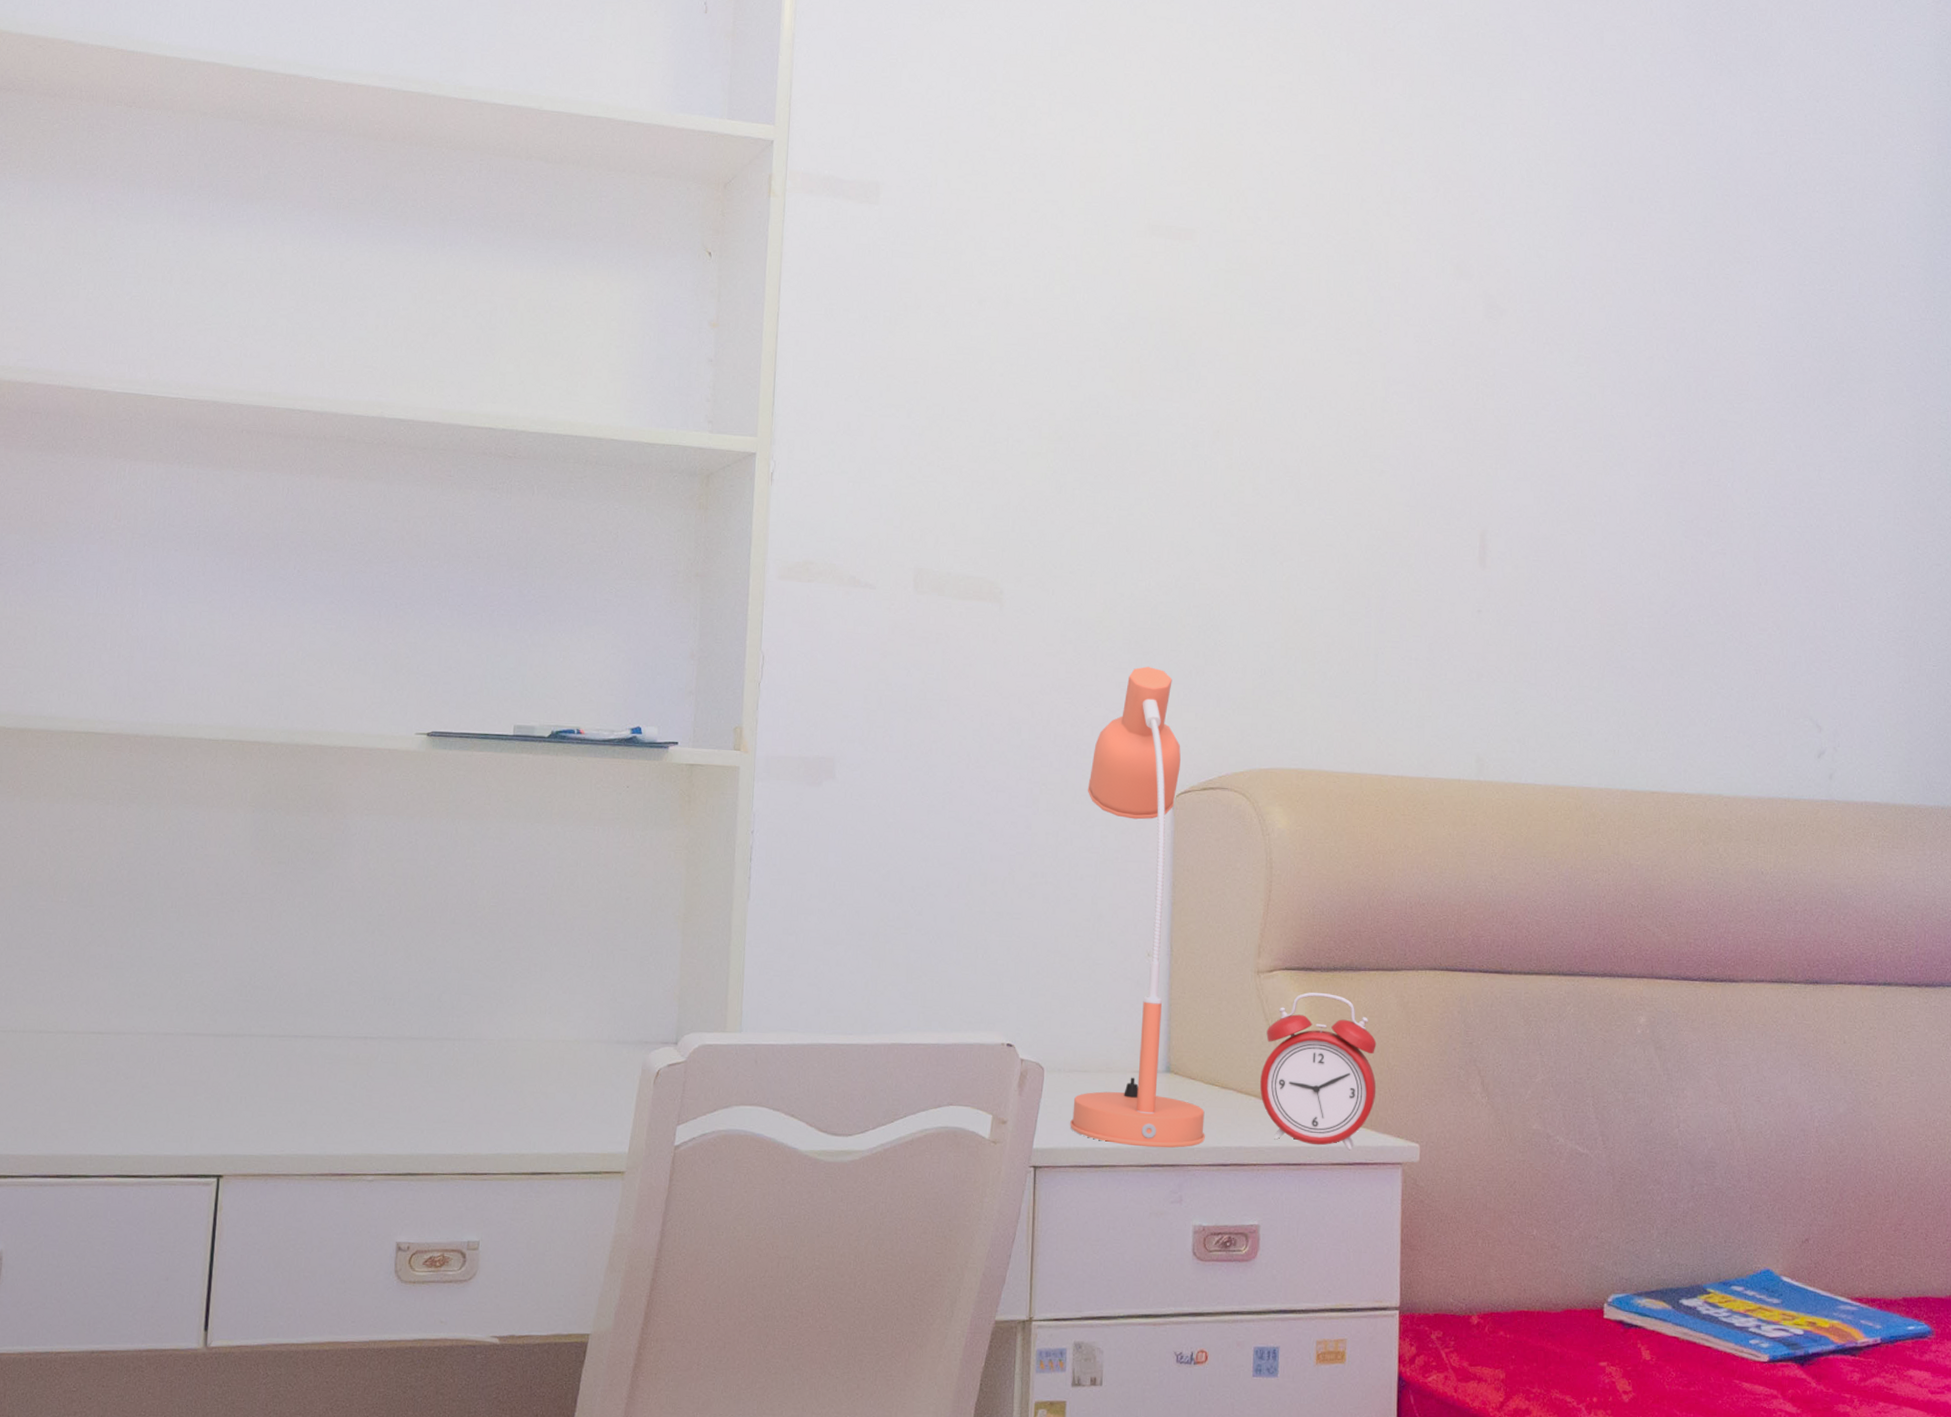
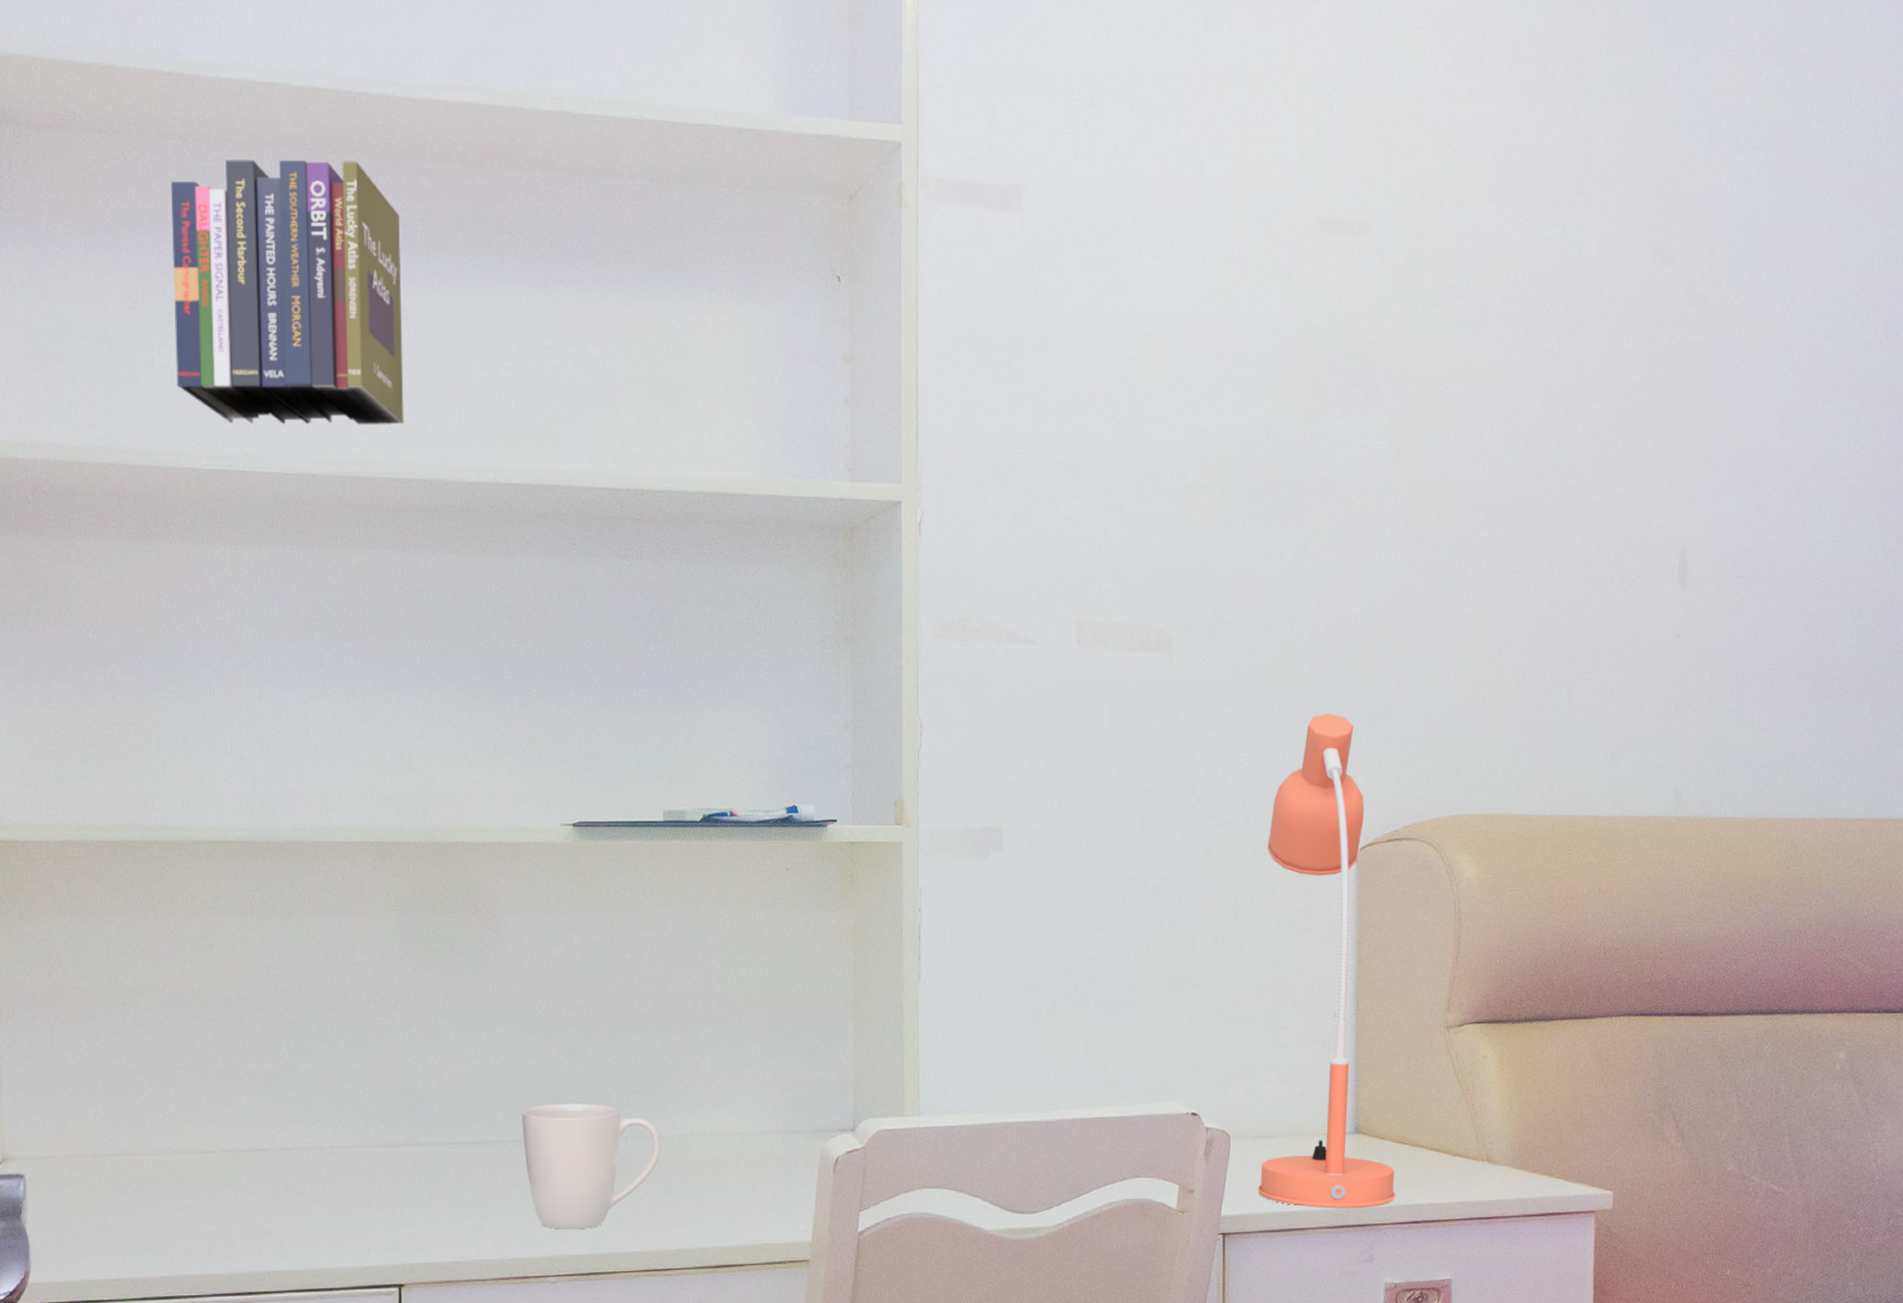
books: none [97,125,316,361] -> present [170,160,404,425]
mug: none [352,1002,488,1129] -> present [521,1104,661,1230]
alarm clock: present [1259,992,1377,1151] -> none [1450,1044,1569,1202]

